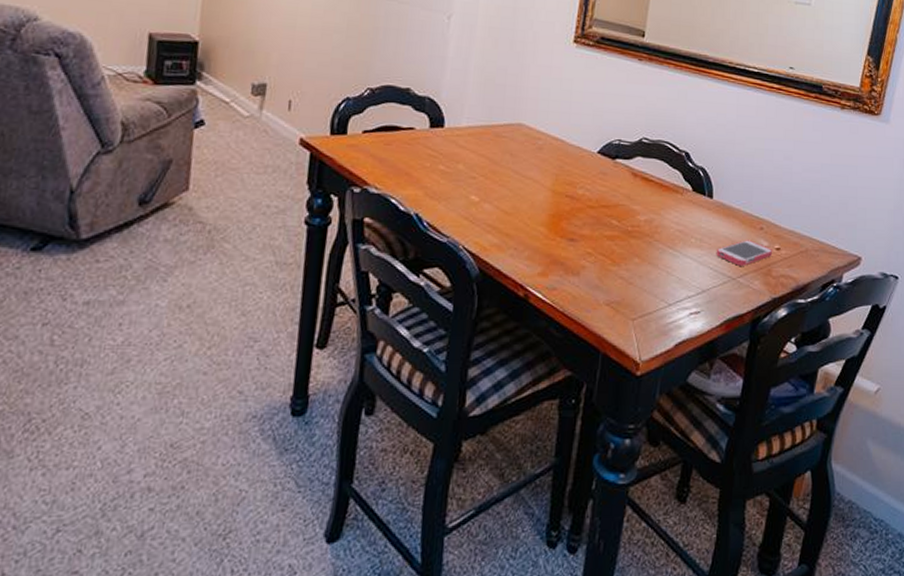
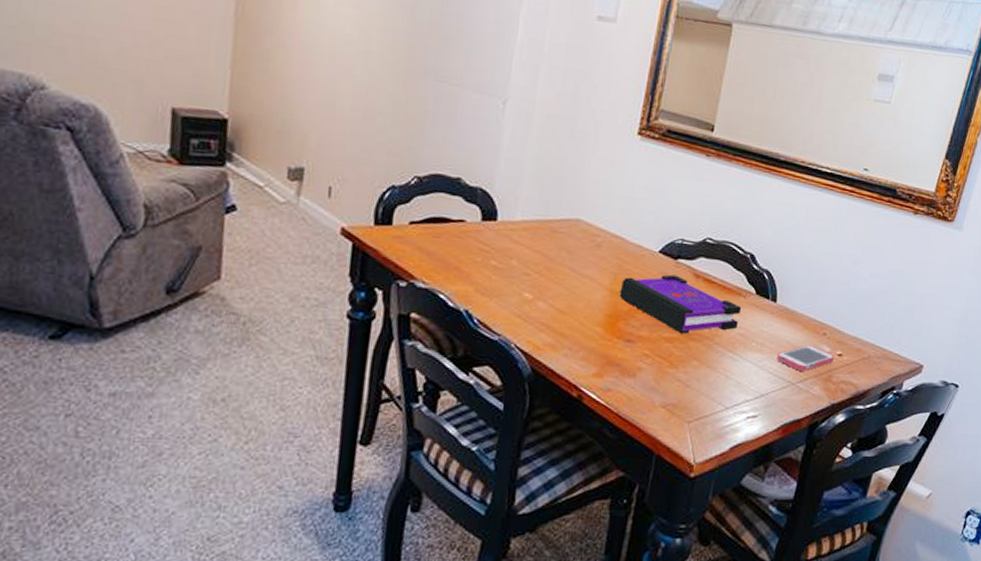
board game: none [561,174,680,232] -> present [619,274,742,334]

